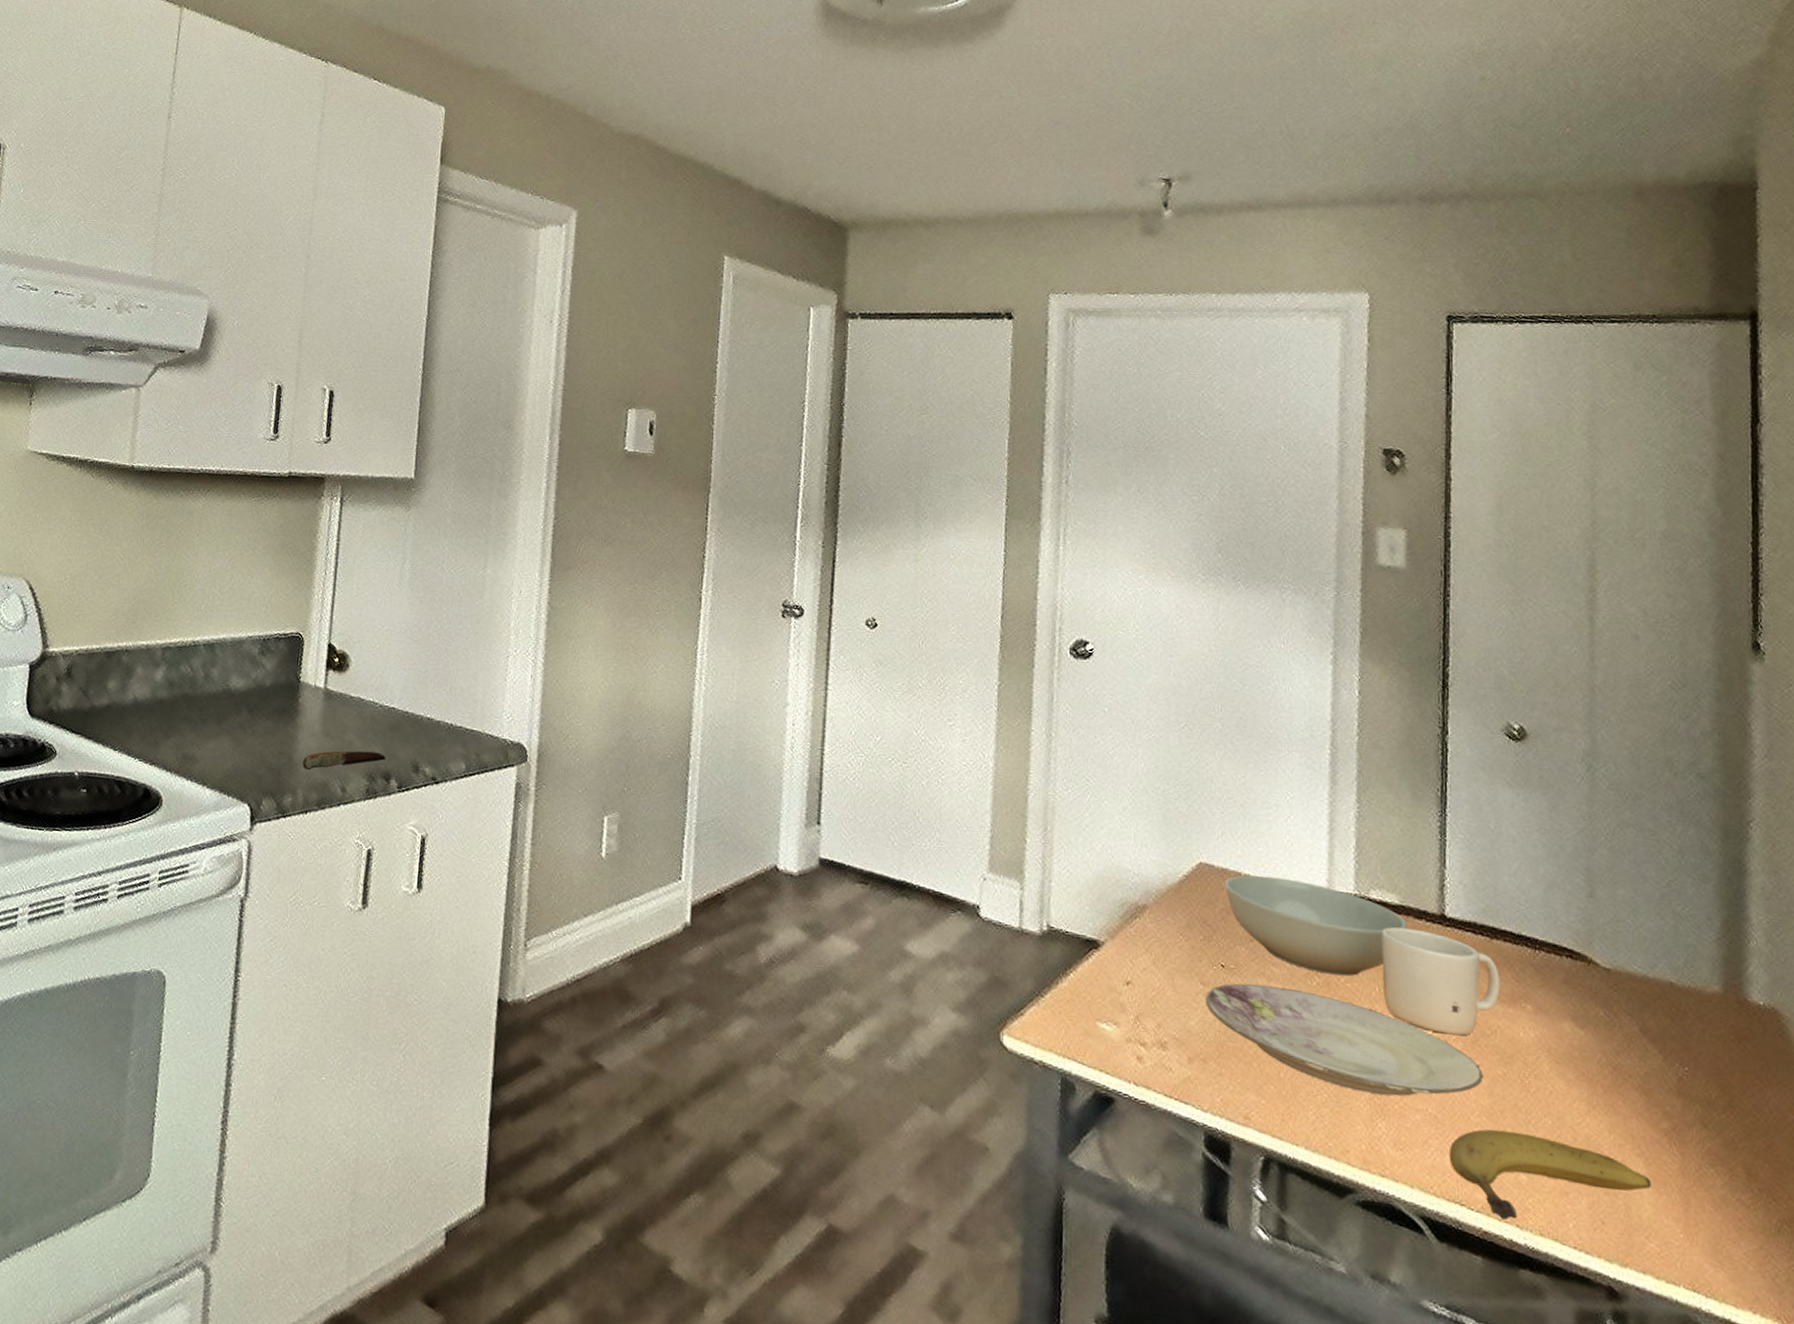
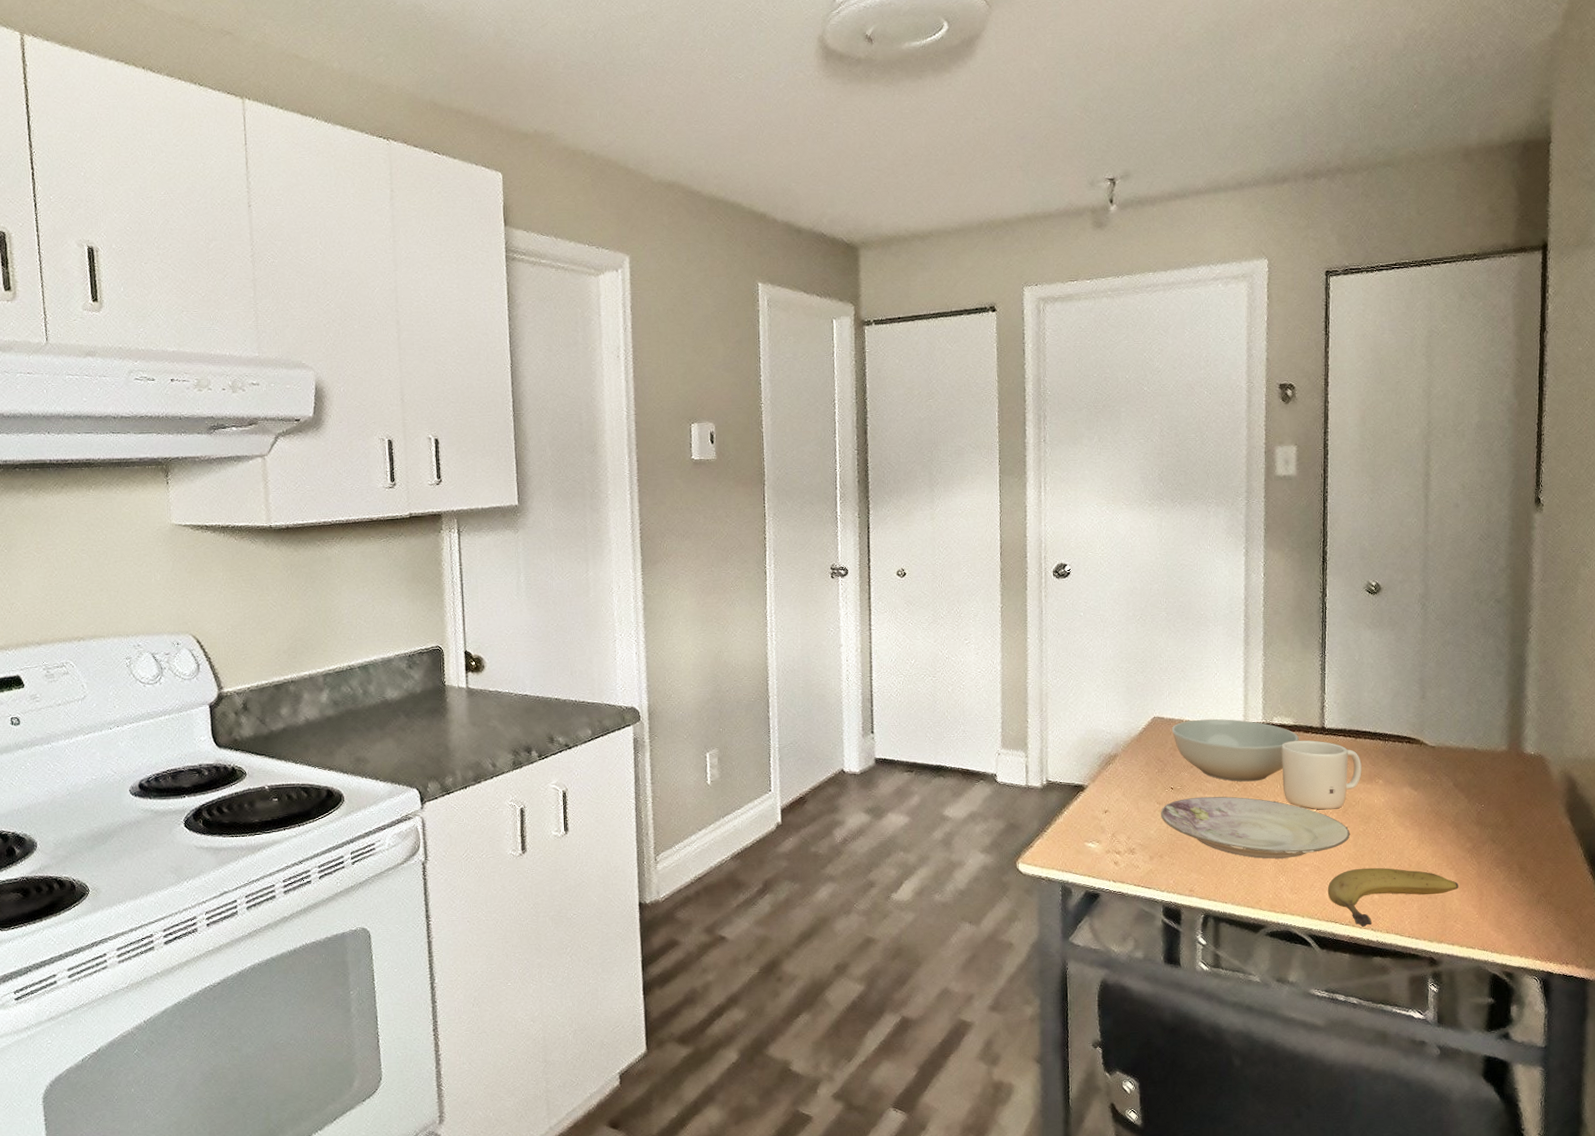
kitchen knife: present [302,750,386,771] -> none [457,732,525,755]

